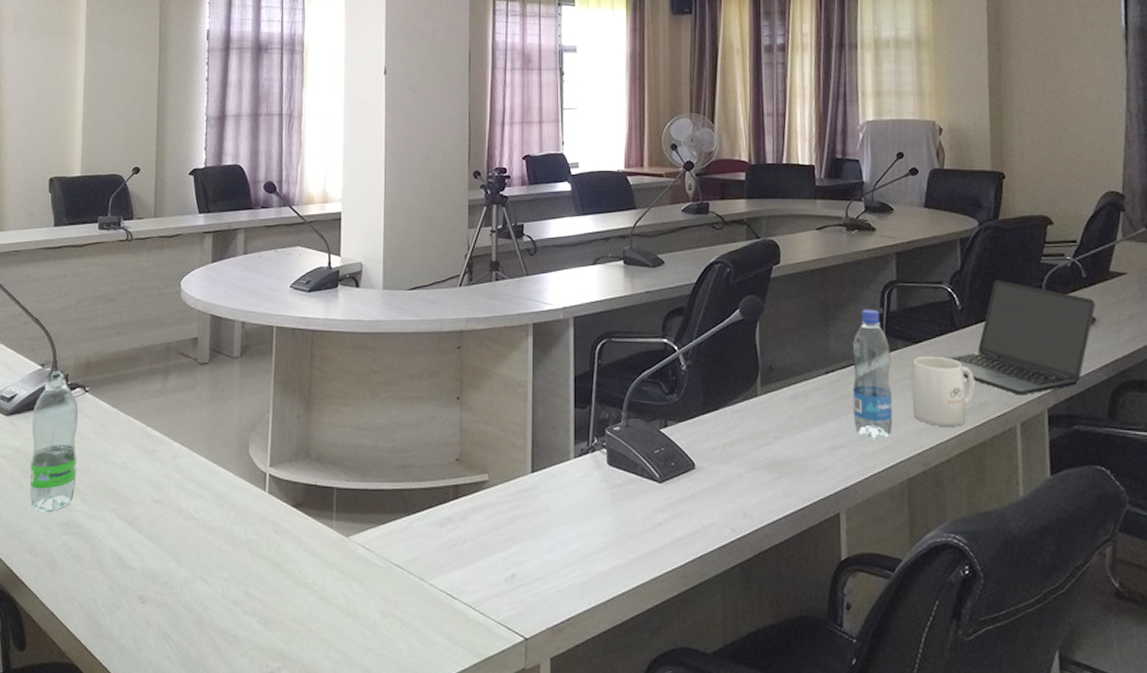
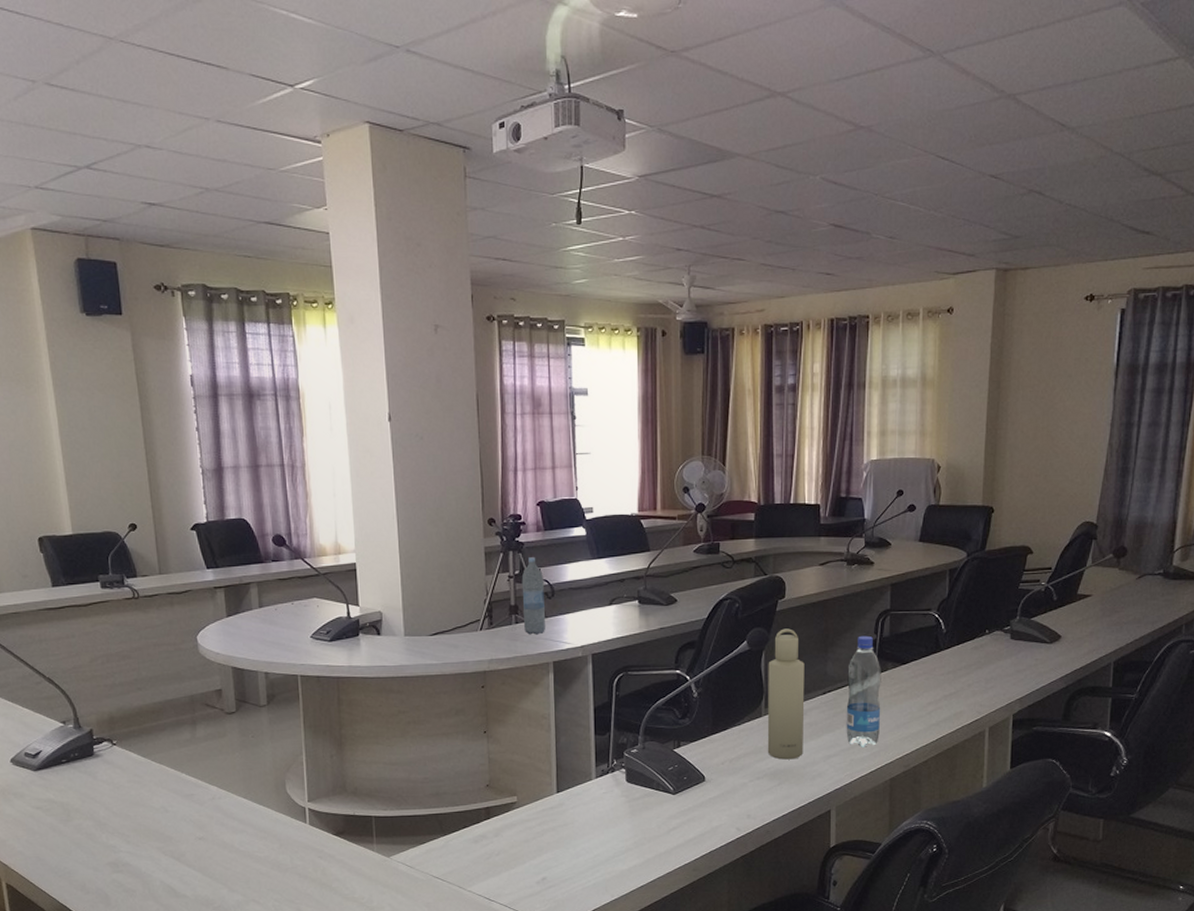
bottle: present [29,370,79,512] -> none [61,726,118,855]
water bottle: none [503,212,526,294] -> present [521,557,545,635]
bottle: none [763,297,806,449] -> present [767,628,805,760]
mug: present [910,355,976,426] -> none [897,674,954,734]
laptop: present [942,279,1096,395] -> none [926,605,1062,704]

